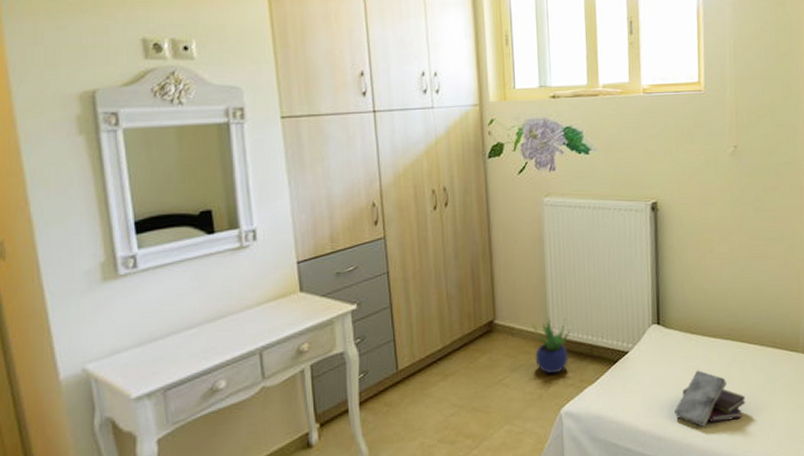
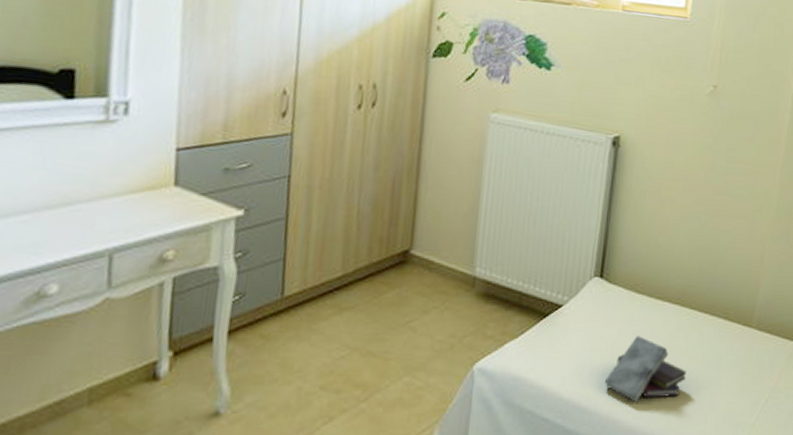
potted plant: present [531,317,571,374] -> none [452,253,500,322]

